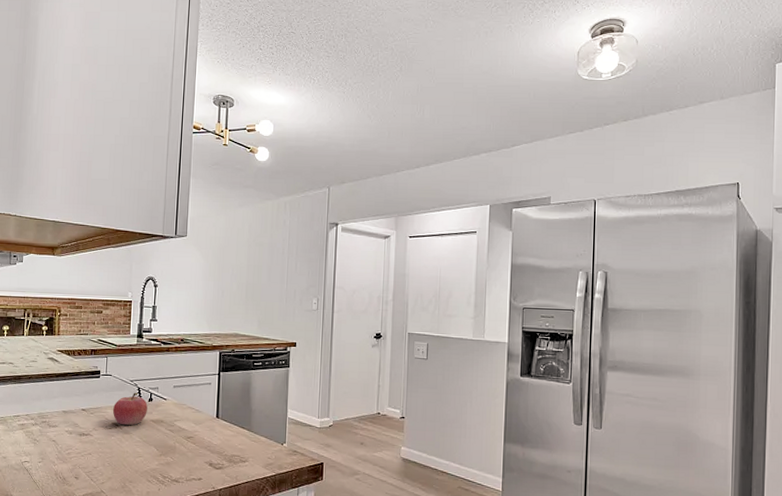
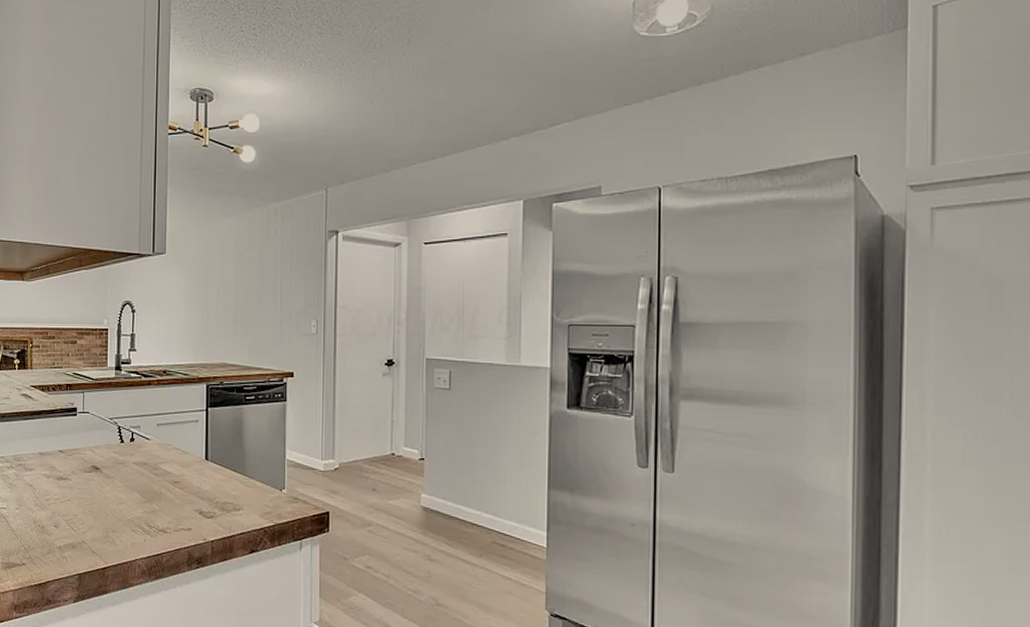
fruit: present [112,392,148,425] -> none [91,431,129,468]

